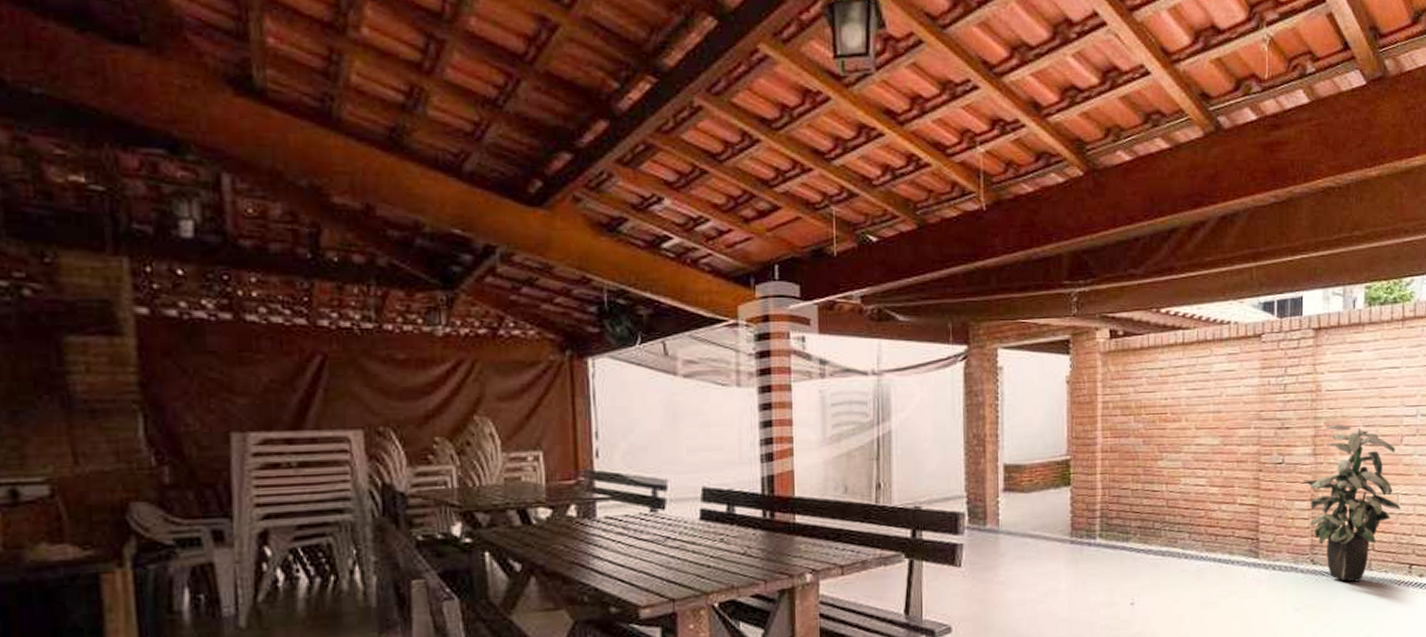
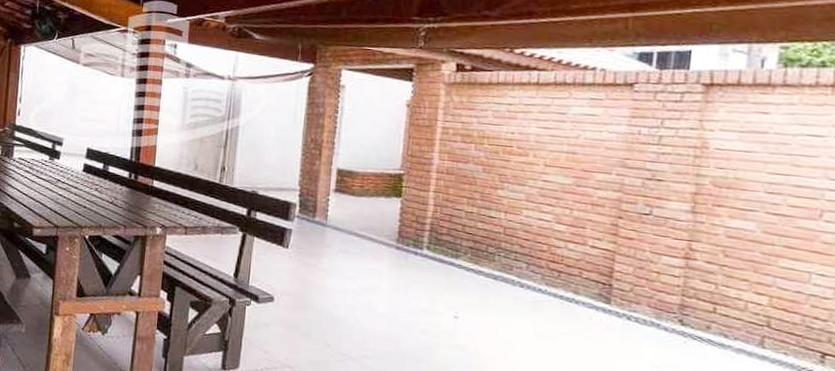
indoor plant: present [1304,425,1400,582] -> none [676,185,813,357]

